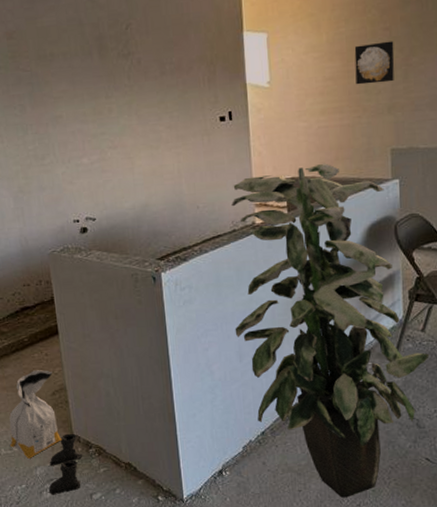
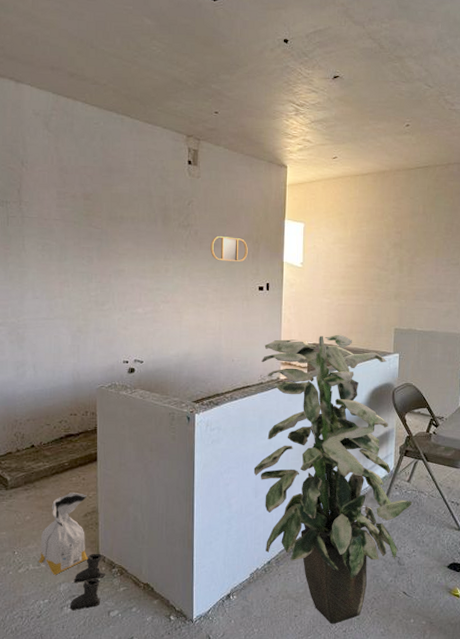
home mirror: none [157,61,203,92] -> present [210,236,248,261]
wall art: present [354,40,395,85] -> none [371,242,403,275]

